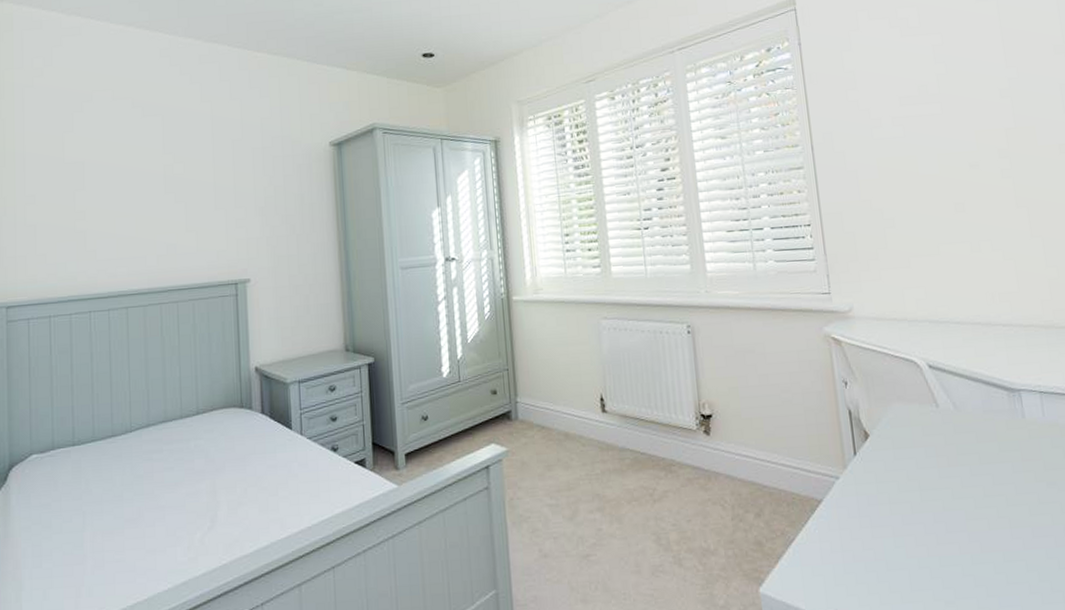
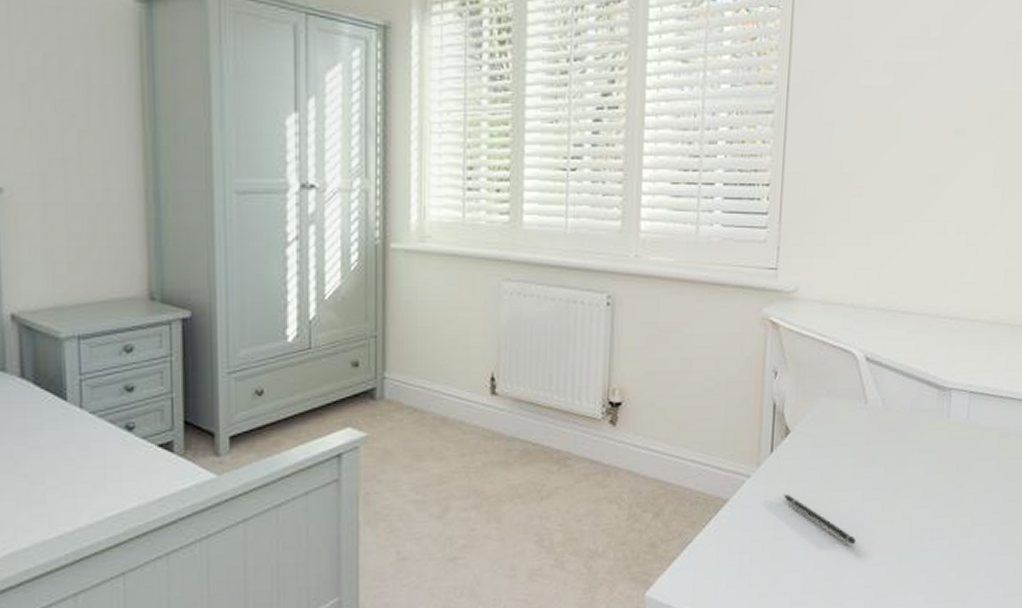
pen: none [874,493,955,543] -> present [784,493,856,545]

